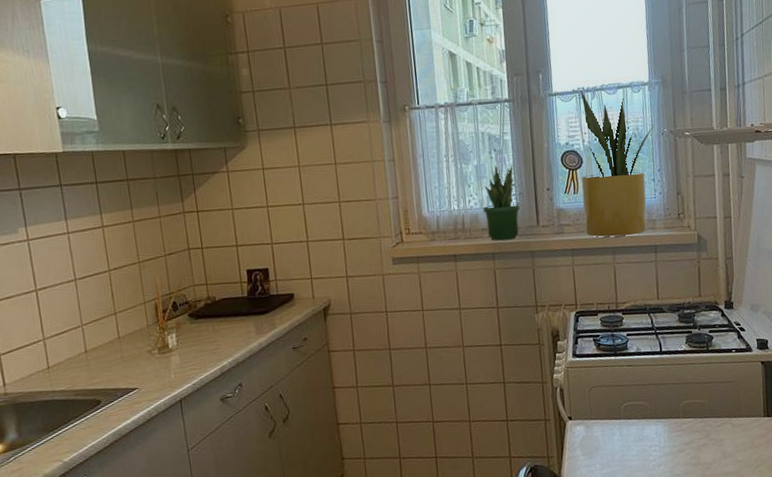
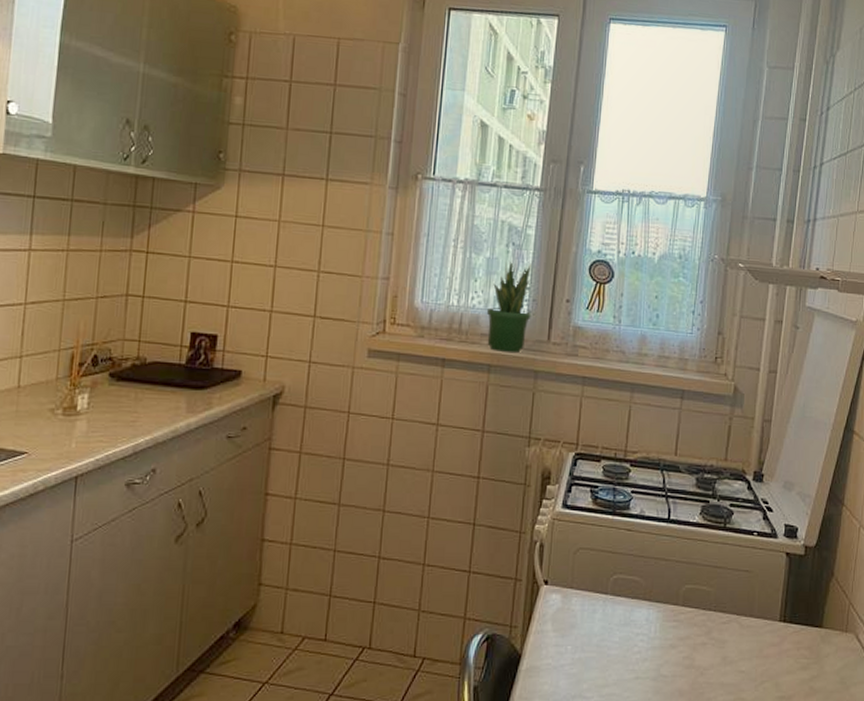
planter: present [580,90,655,237] -> none [604,193,705,373]

